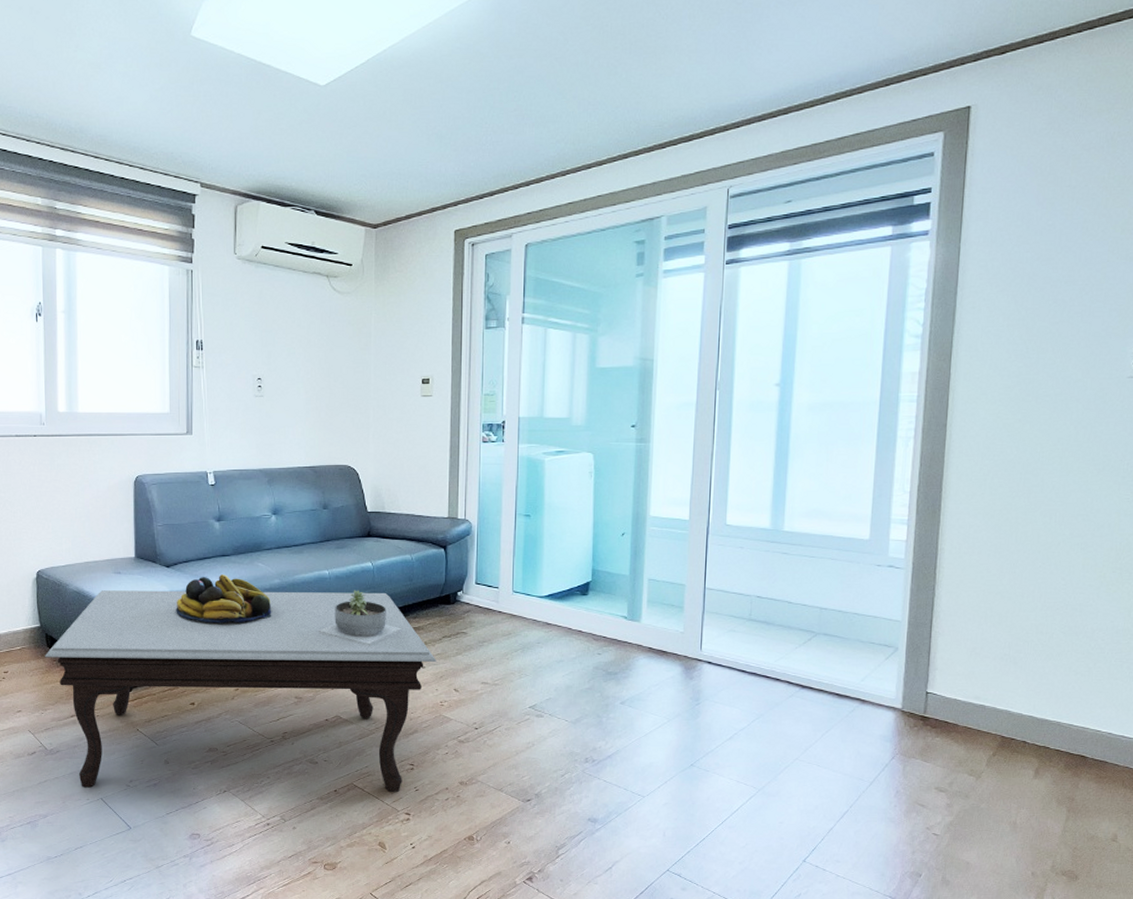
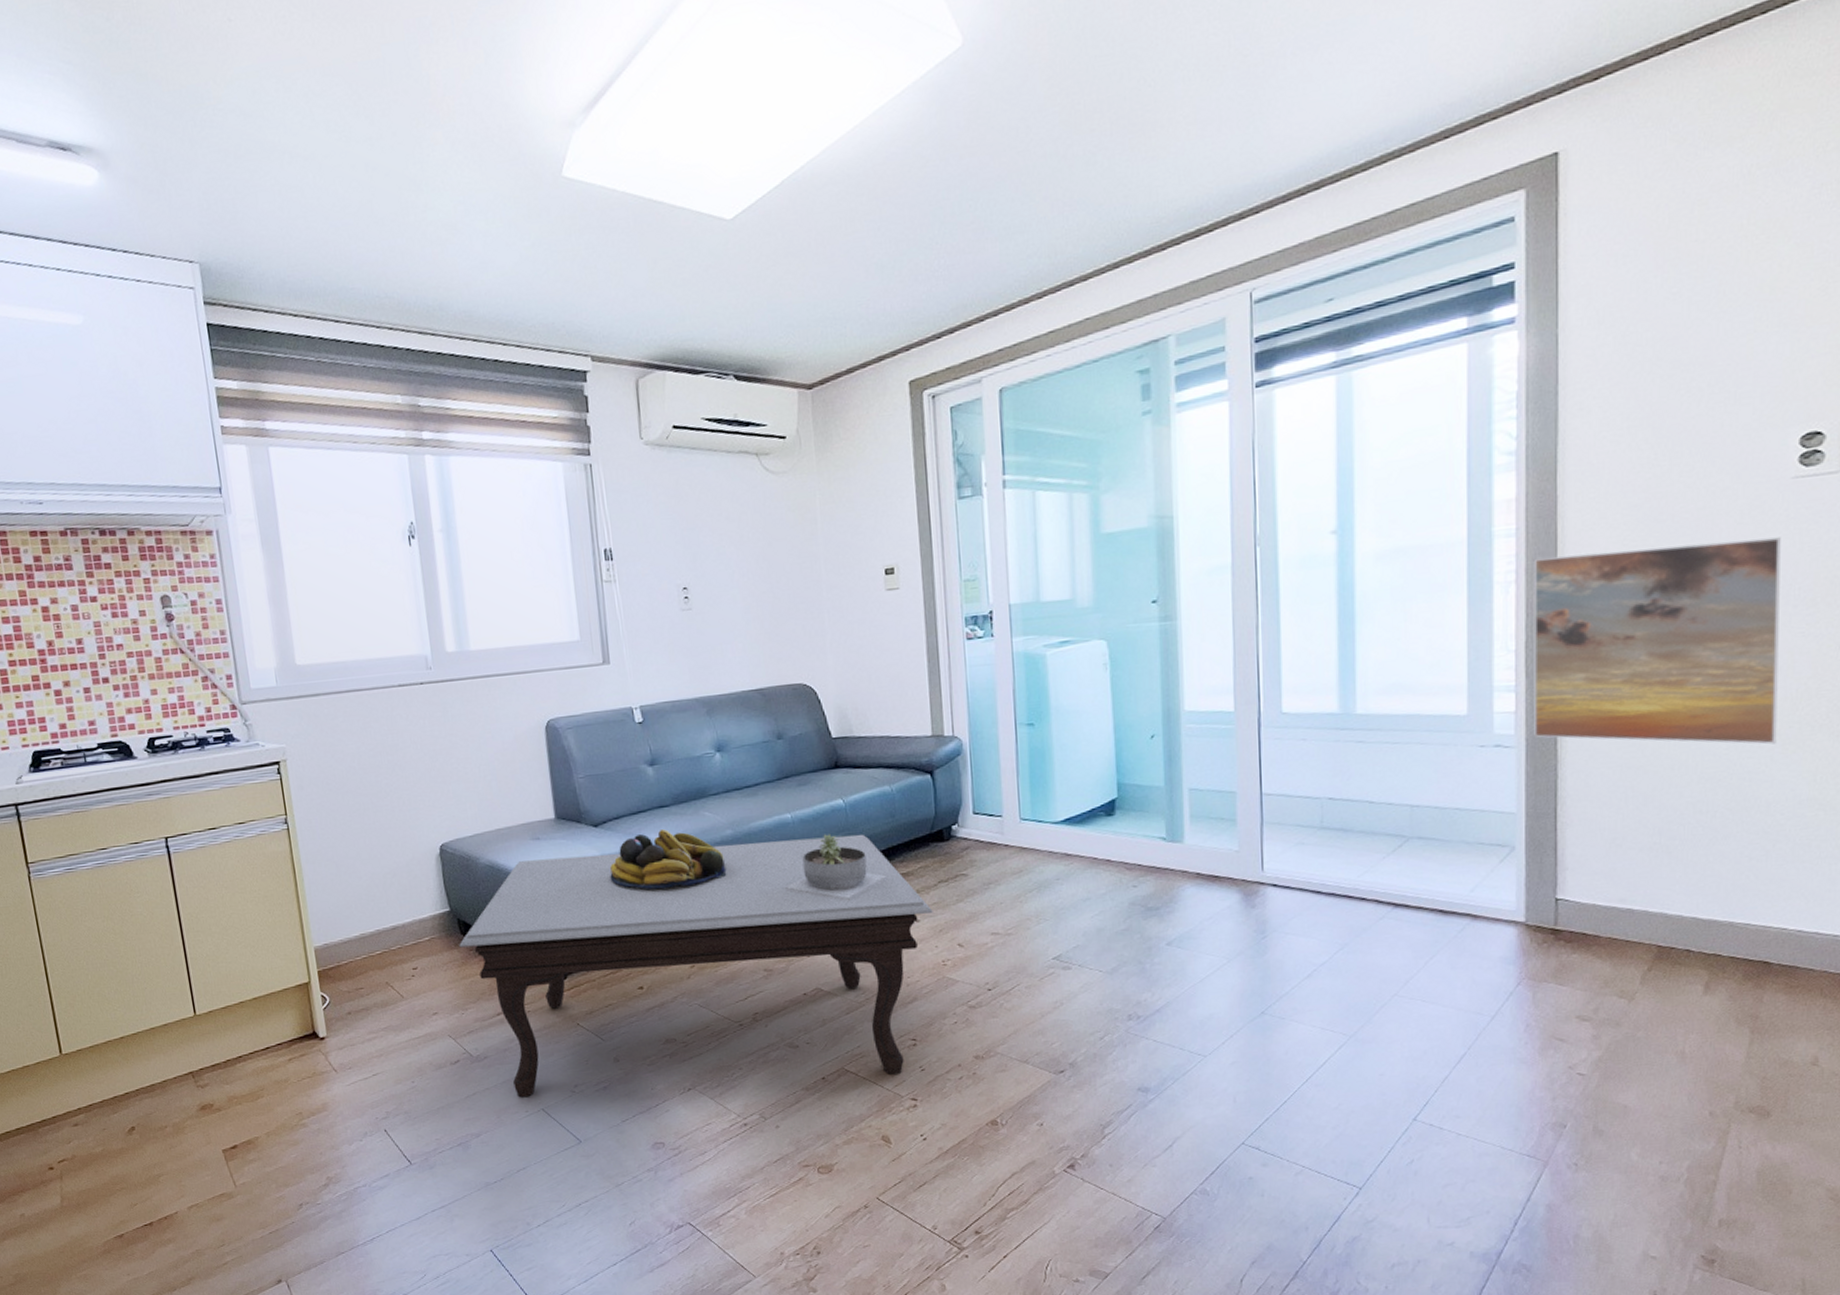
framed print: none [919,420,1116,584] -> present [1533,537,1781,745]

